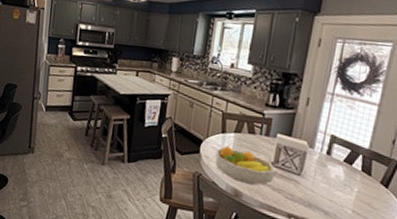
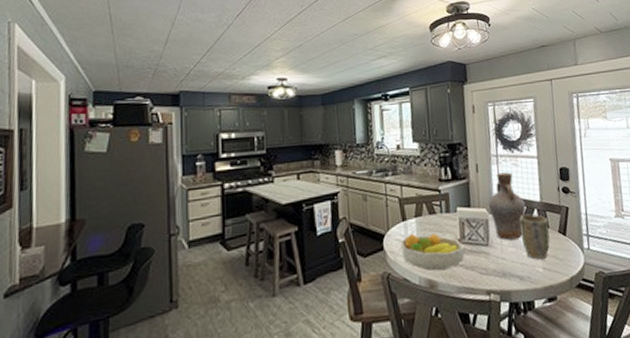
vase: none [310,111,352,178] -> present [489,172,527,240]
plant pot: none [336,157,373,203] -> present [519,214,550,260]

